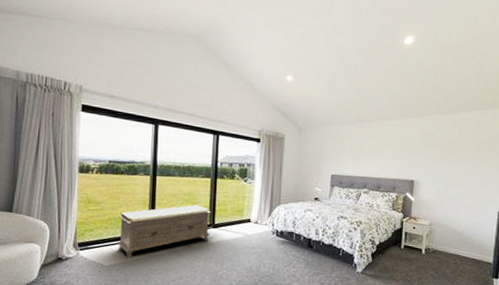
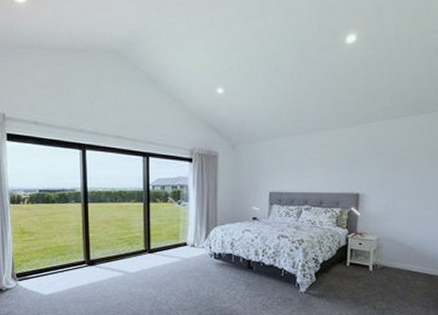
bench: present [117,204,211,258] -> none [53,230,146,287]

